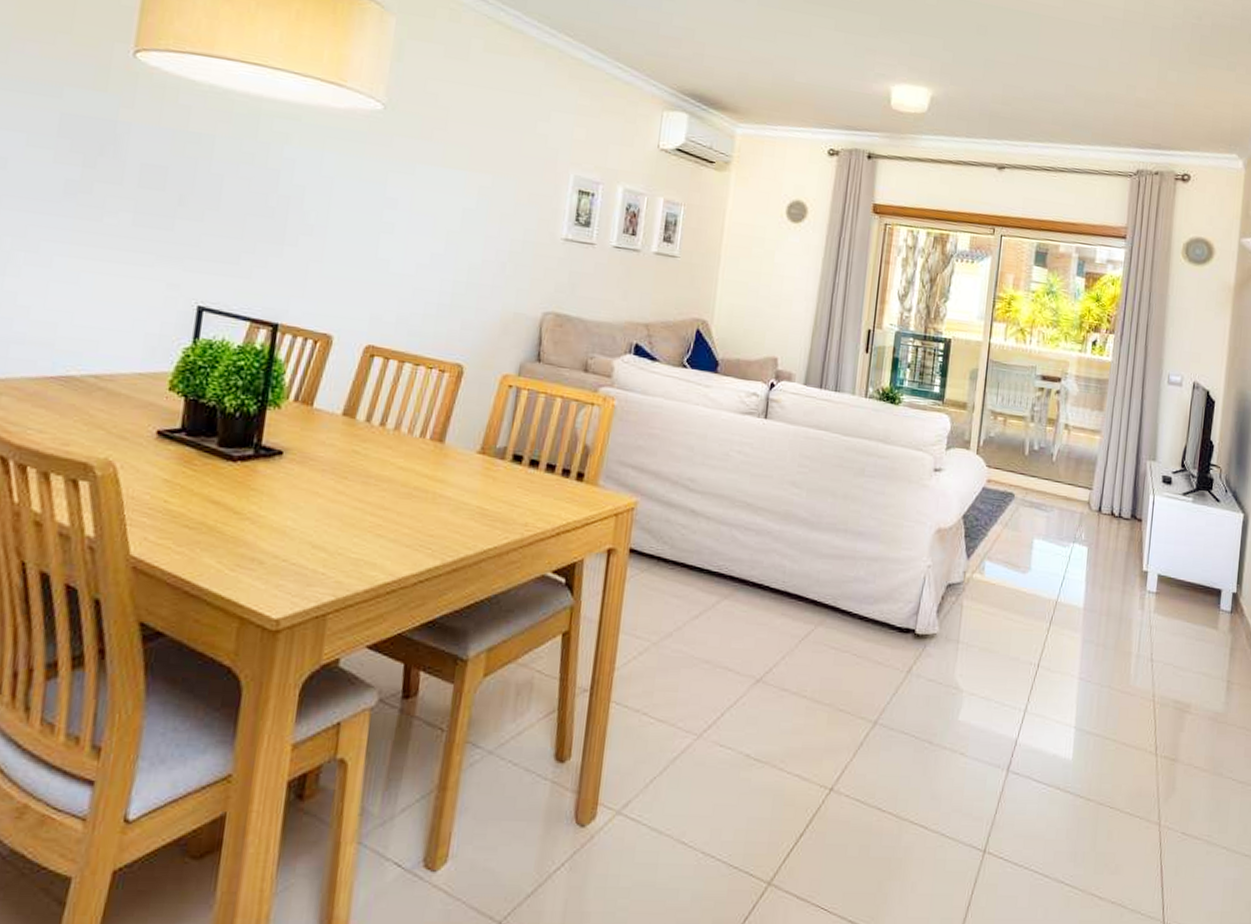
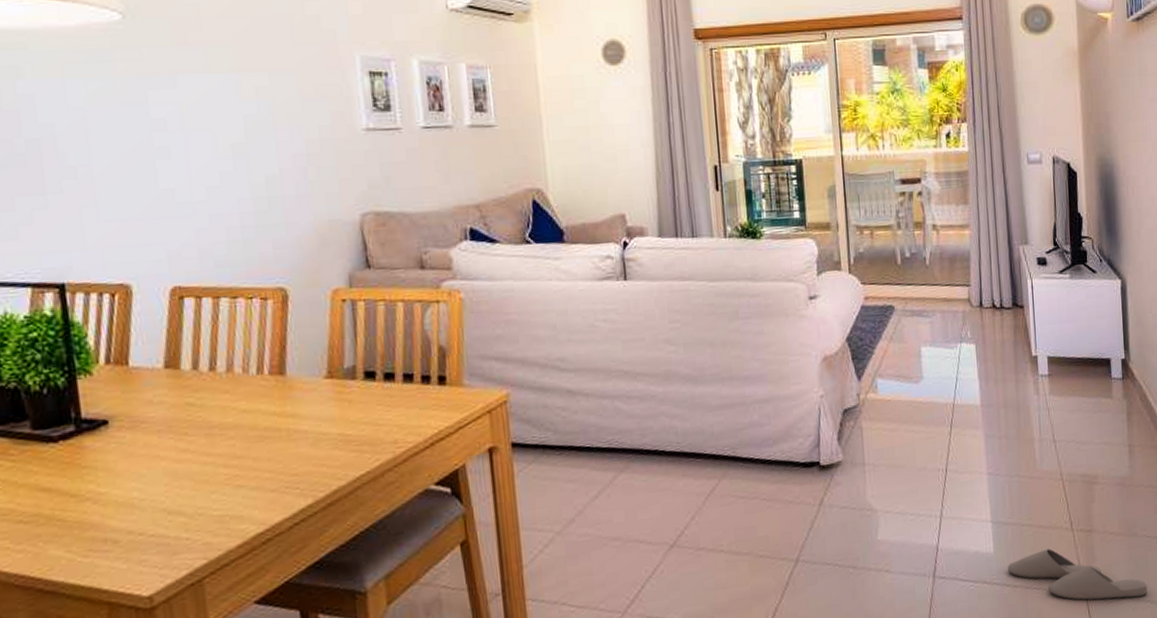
slippers: none [1083,768,1225,841] -> present [1007,548,1147,601]

